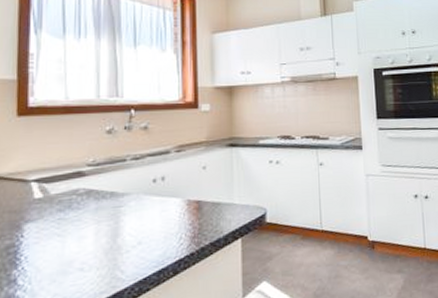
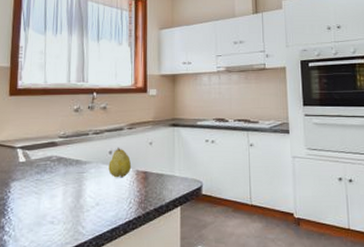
fruit: none [152,173,182,211] -> present [108,147,132,178]

